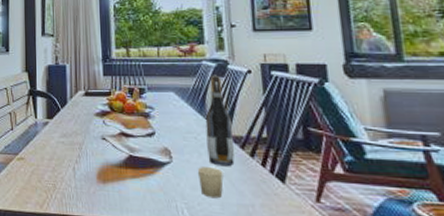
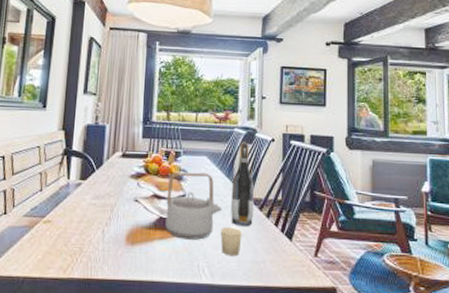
teapot: none [134,109,197,180] -> present [165,172,222,240]

